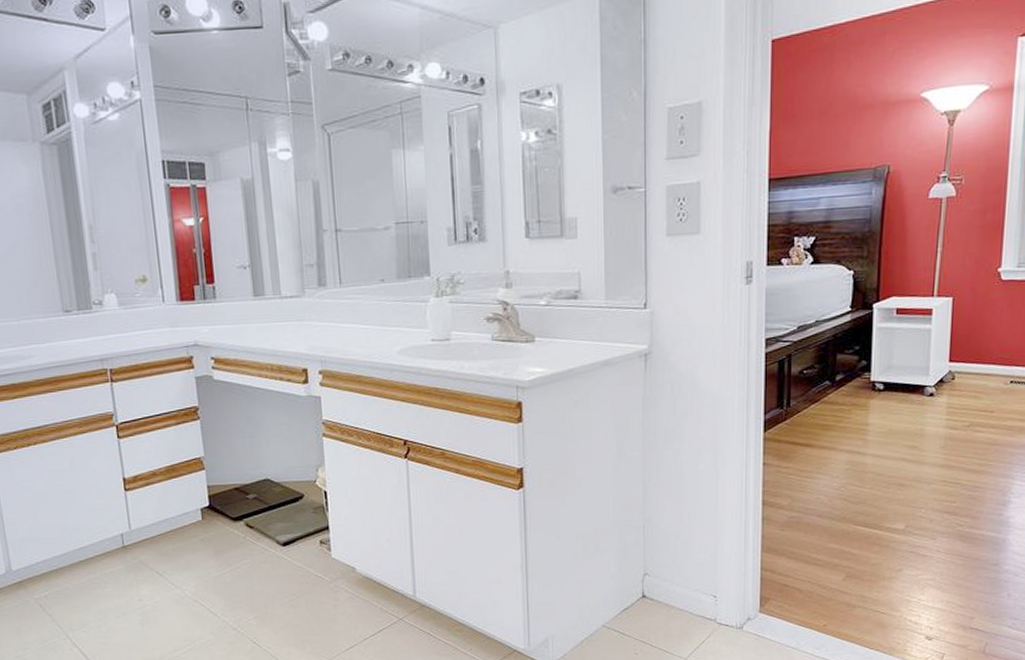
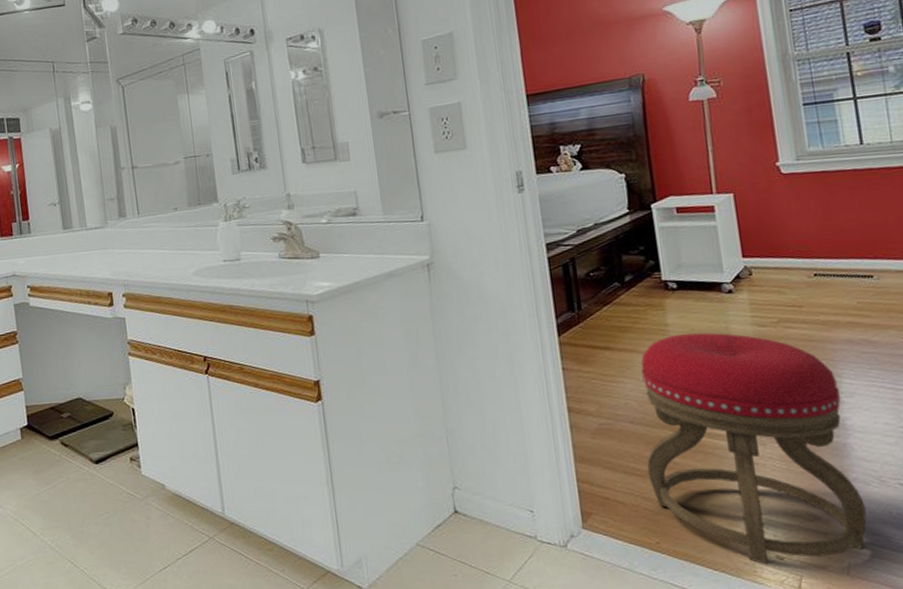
stool: none [826,433,1011,644] -> present [640,332,867,564]

